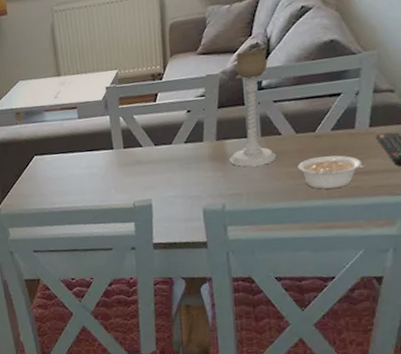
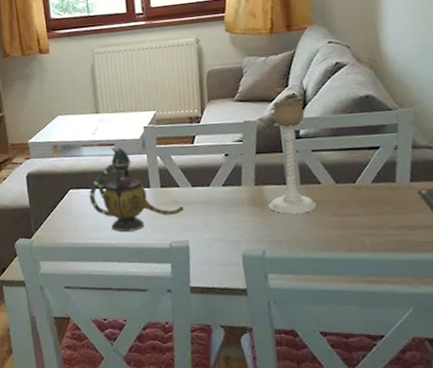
teapot: none [53,110,147,195] -> present [89,147,184,233]
legume: present [297,155,369,189] -> none [339,208,413,242]

